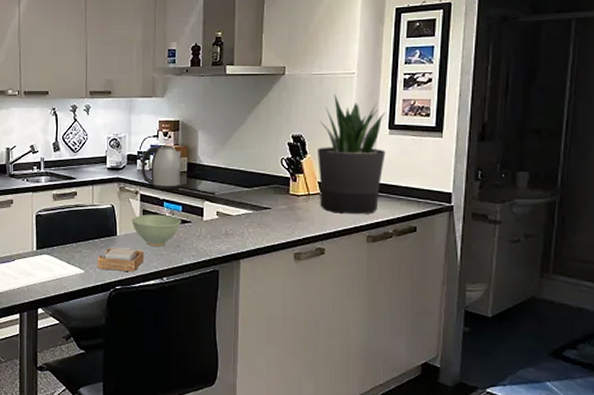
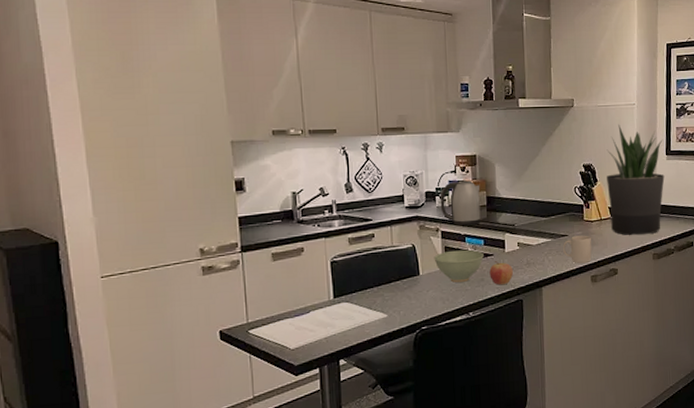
napkin holder: present [97,247,145,273] -> none [400,287,450,312]
fruit: none [186,229,211,254] -> present [489,261,514,286]
cup: none [265,209,296,240] -> present [563,235,592,264]

